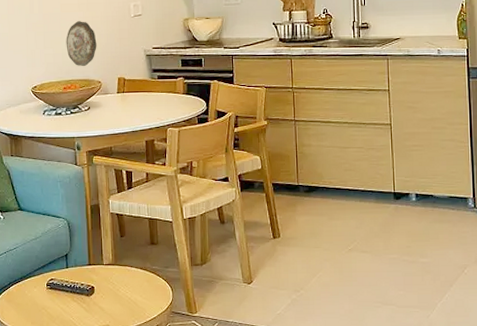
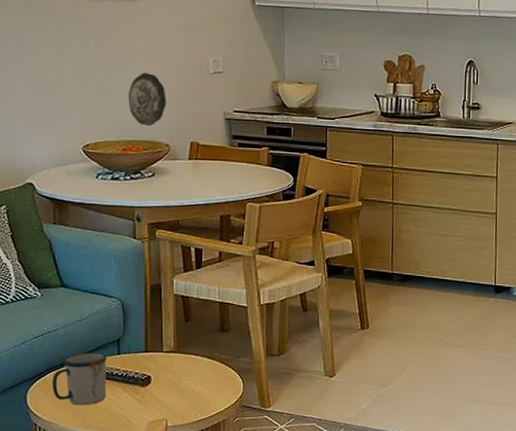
mug: none [15,266,58,314] -> present [52,352,107,406]

